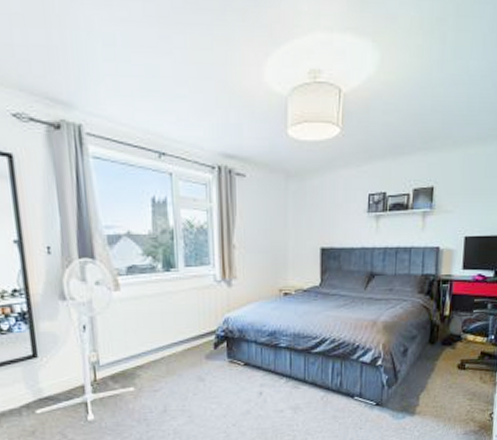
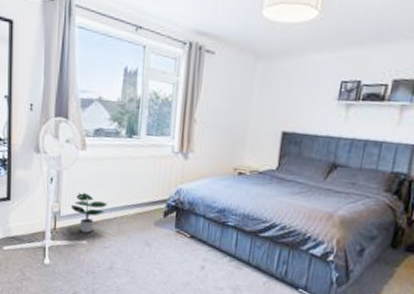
potted plant: none [110,337,152,379] -> present [70,192,107,233]

